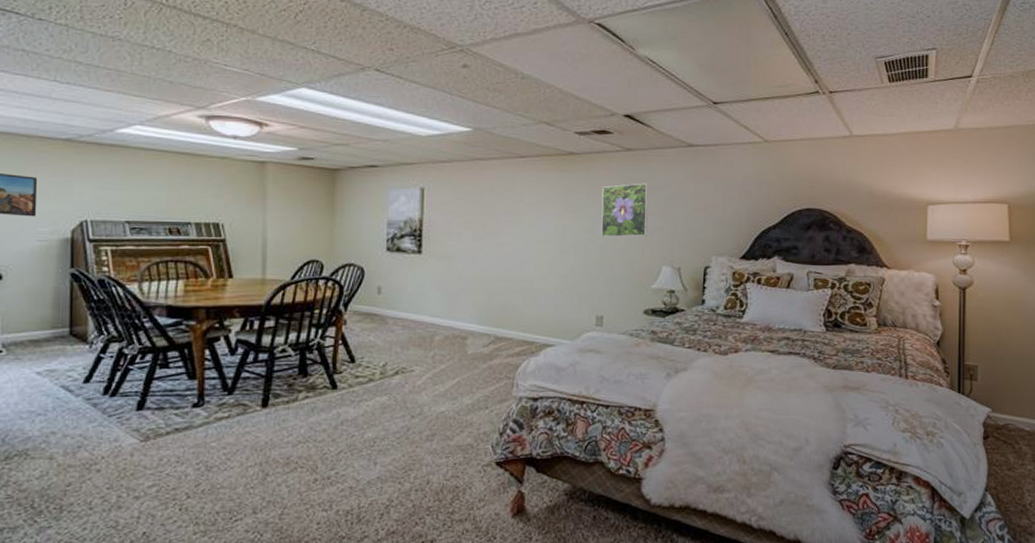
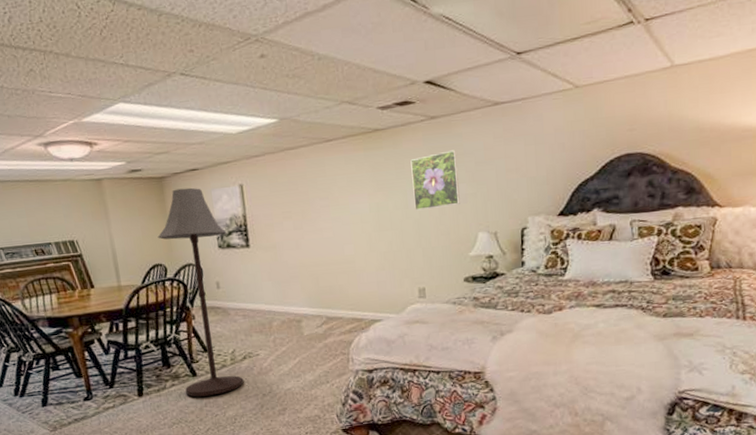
floor lamp: none [319,183,399,413] -> present [157,187,244,397]

